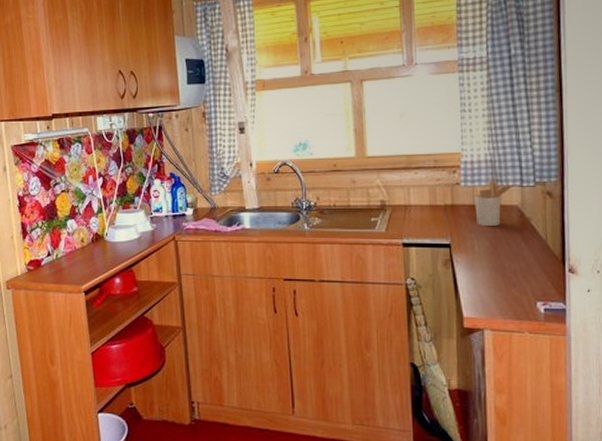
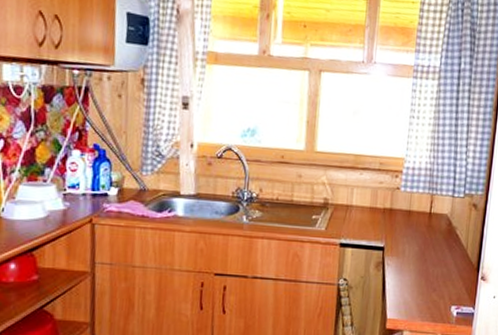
utensil holder: present [474,180,514,227] -> none [410,188,447,233]

